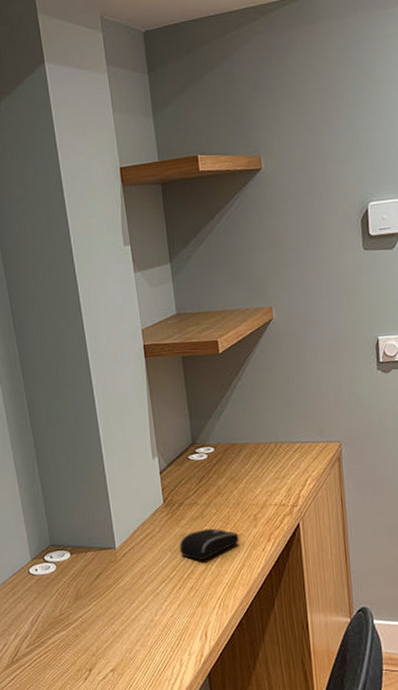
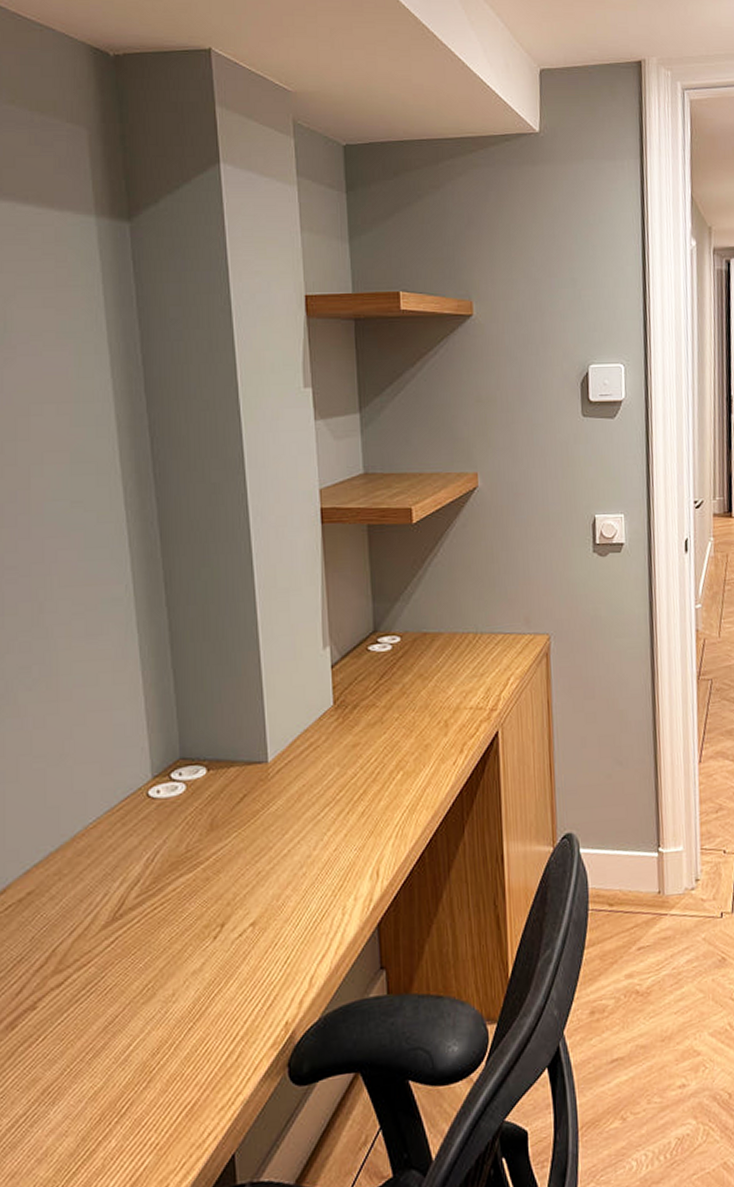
computer mouse: present [179,528,240,560] -> none [350,737,426,777]

